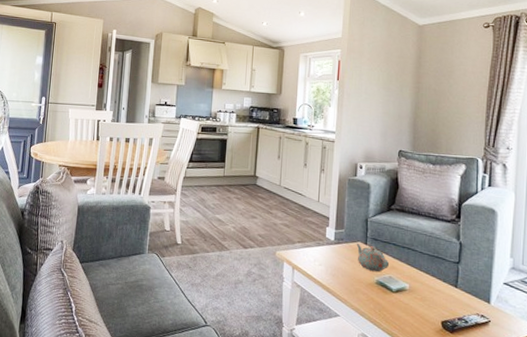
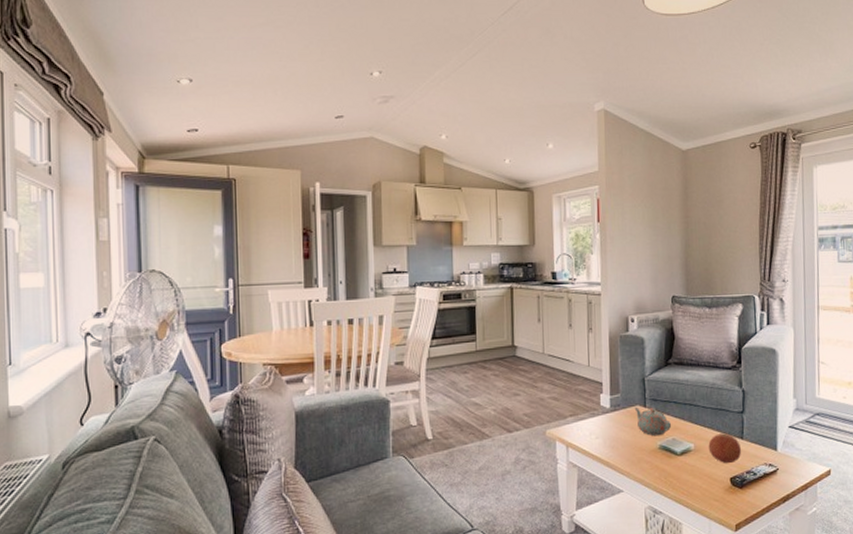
fruit: none [422,279,455,308] -> present [708,433,742,463]

